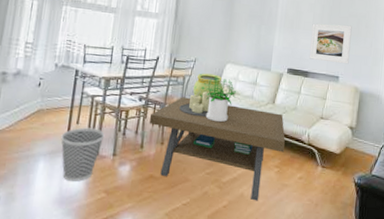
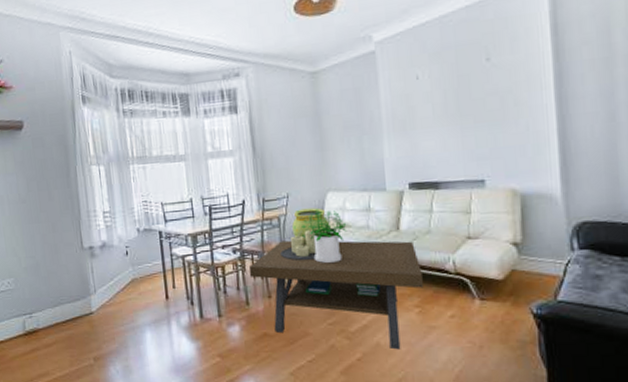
wastebasket: present [61,127,105,182] -> none [161,290,205,348]
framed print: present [309,23,352,65] -> none [433,108,497,165]

